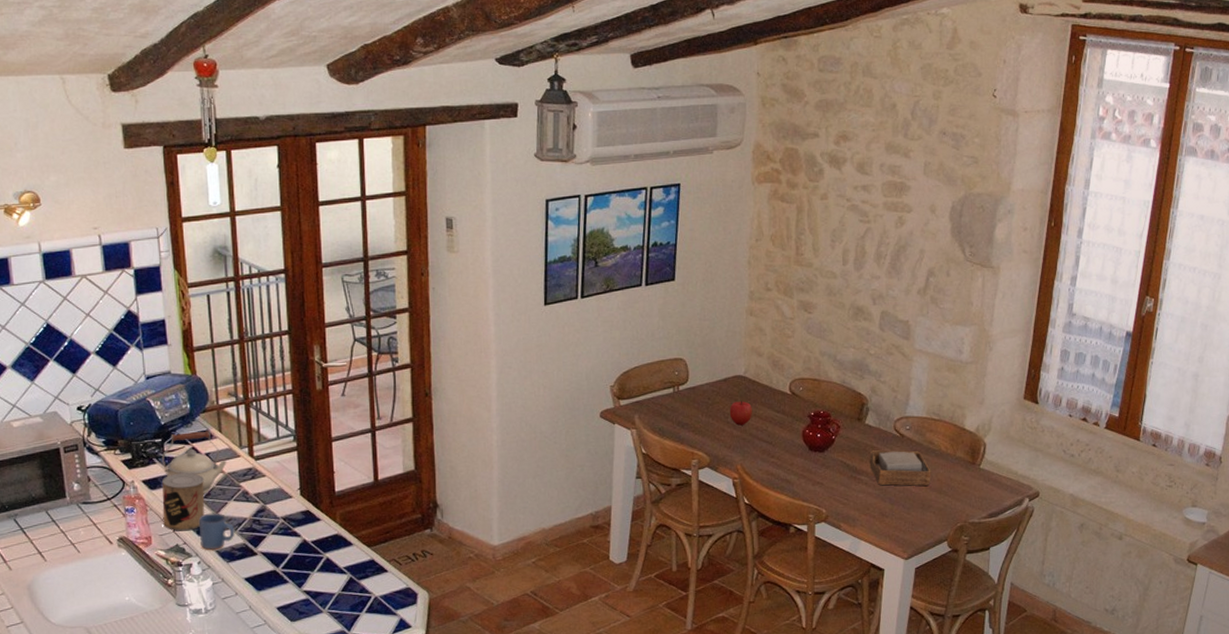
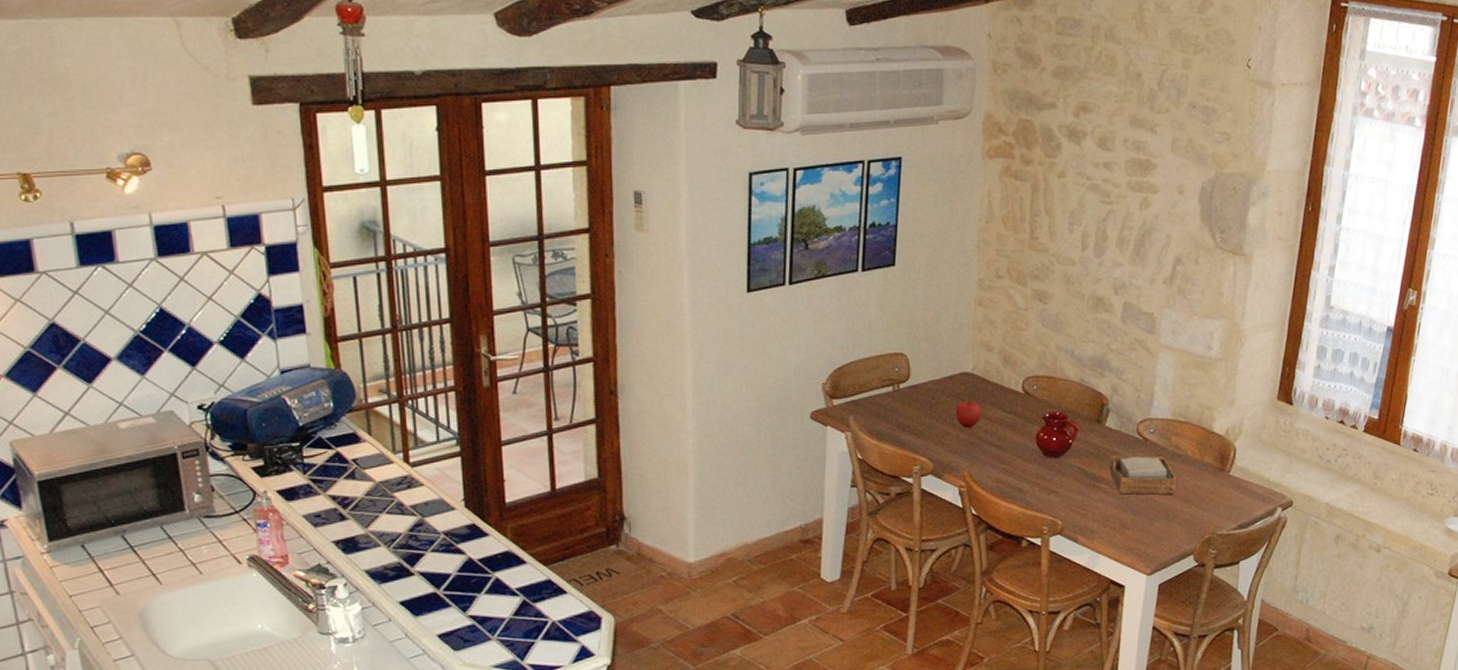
kettle: present [161,431,227,495] -> none [299,433,378,507]
tin can: present [162,473,205,531] -> none [301,482,352,549]
mug: present [199,513,235,550] -> none [345,527,388,570]

